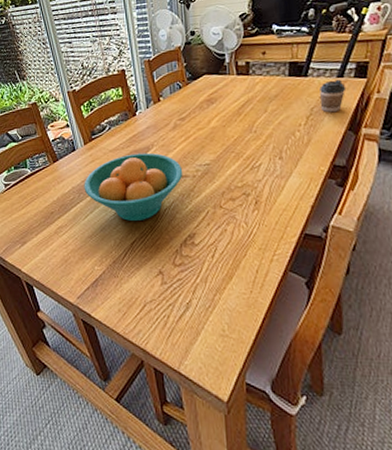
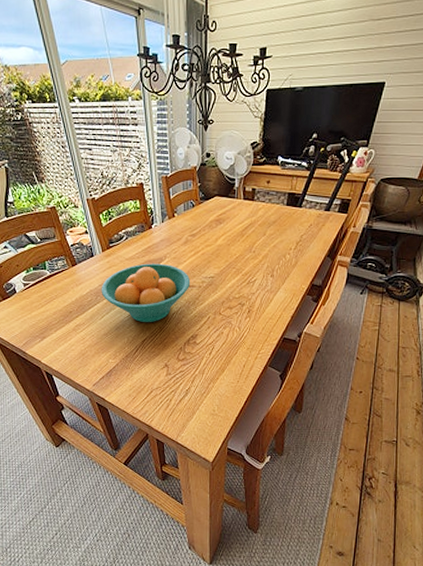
coffee cup: present [319,79,347,113] -> none [308,212,331,241]

